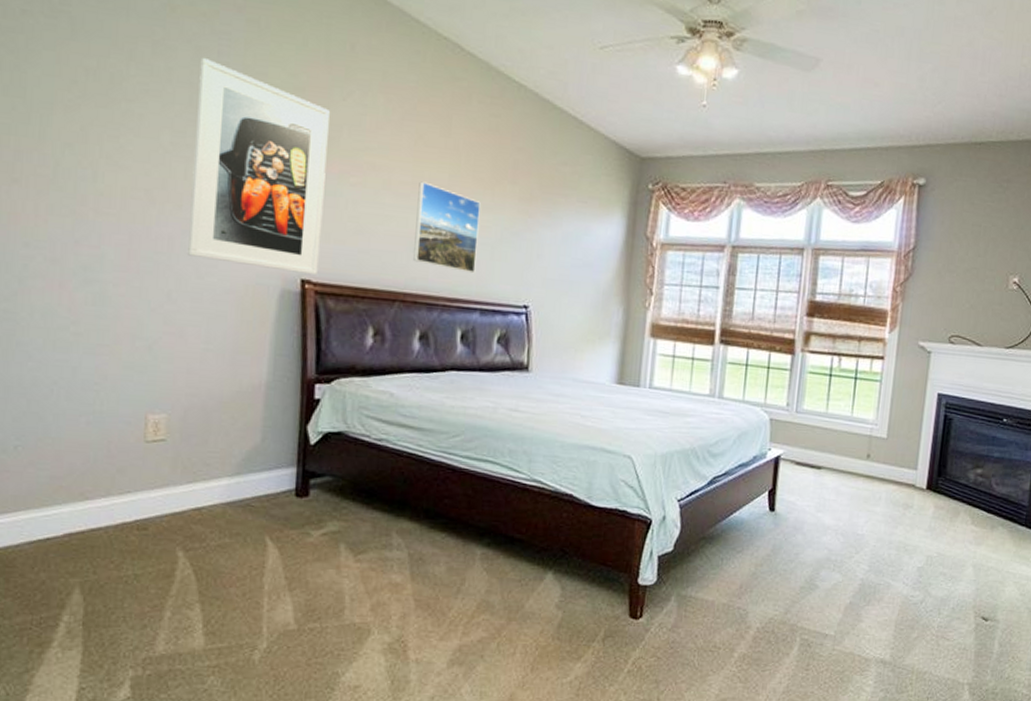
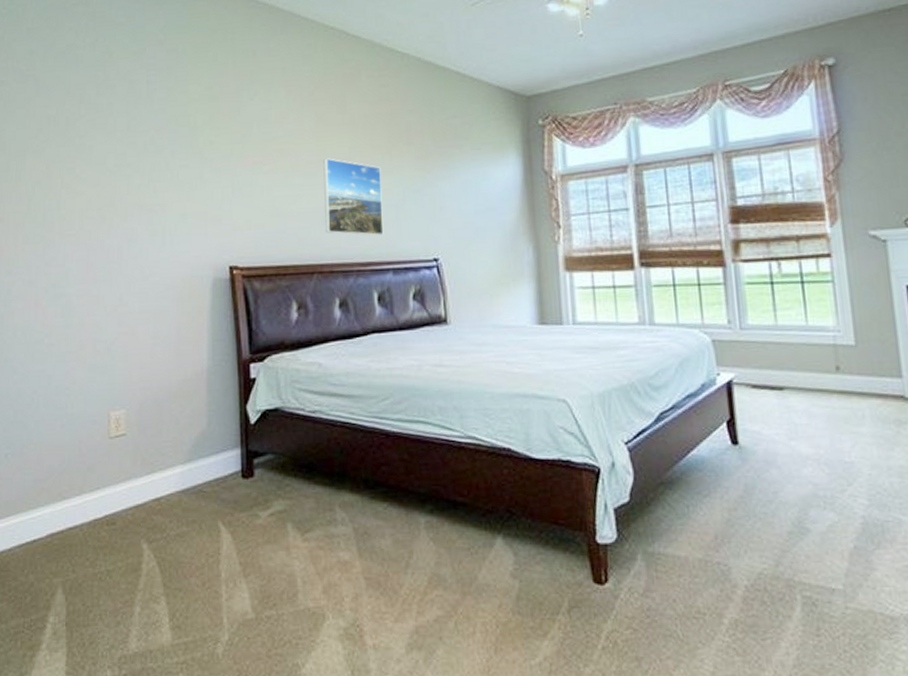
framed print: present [186,57,330,276] -> none [133,88,243,261]

